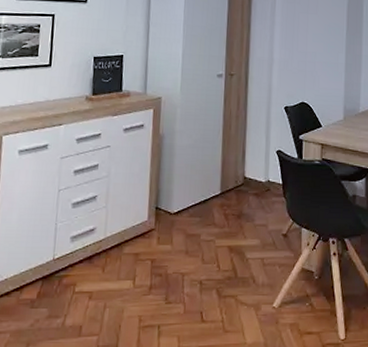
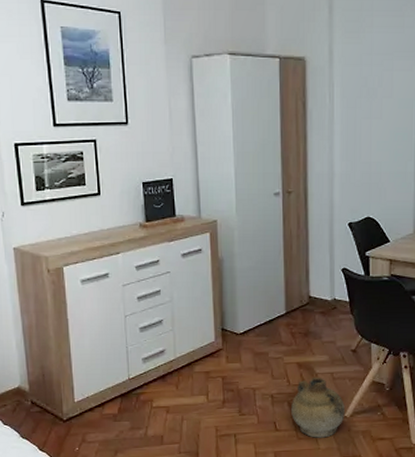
ceramic jug: none [219,262,274,331] -> present [291,377,345,438]

